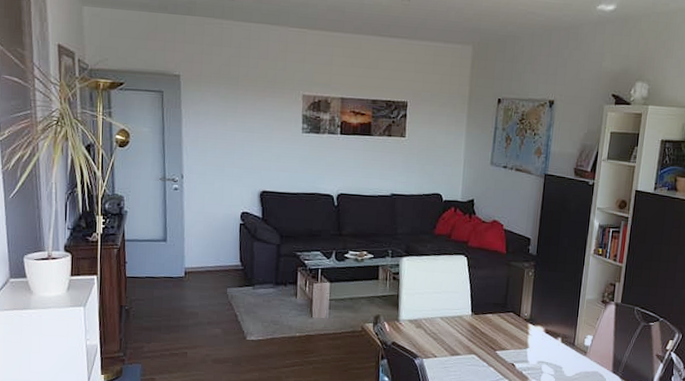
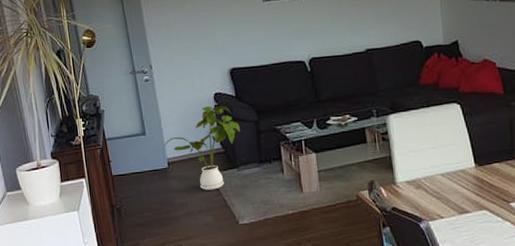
house plant: none [183,223,262,304] -> present [164,106,240,191]

